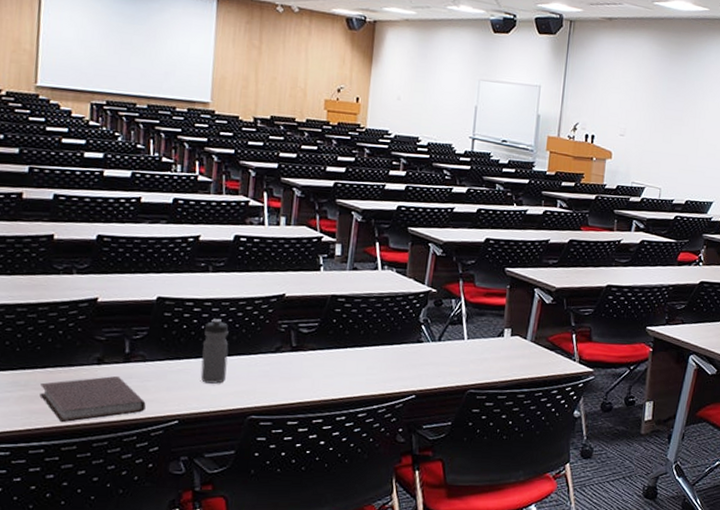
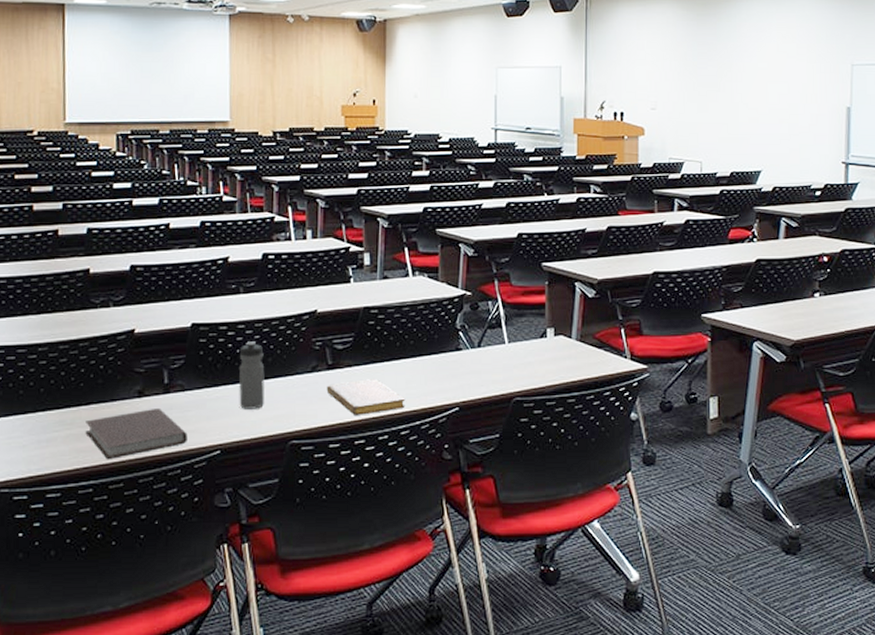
notebook: none [288,363,365,396] -> present [326,379,405,415]

